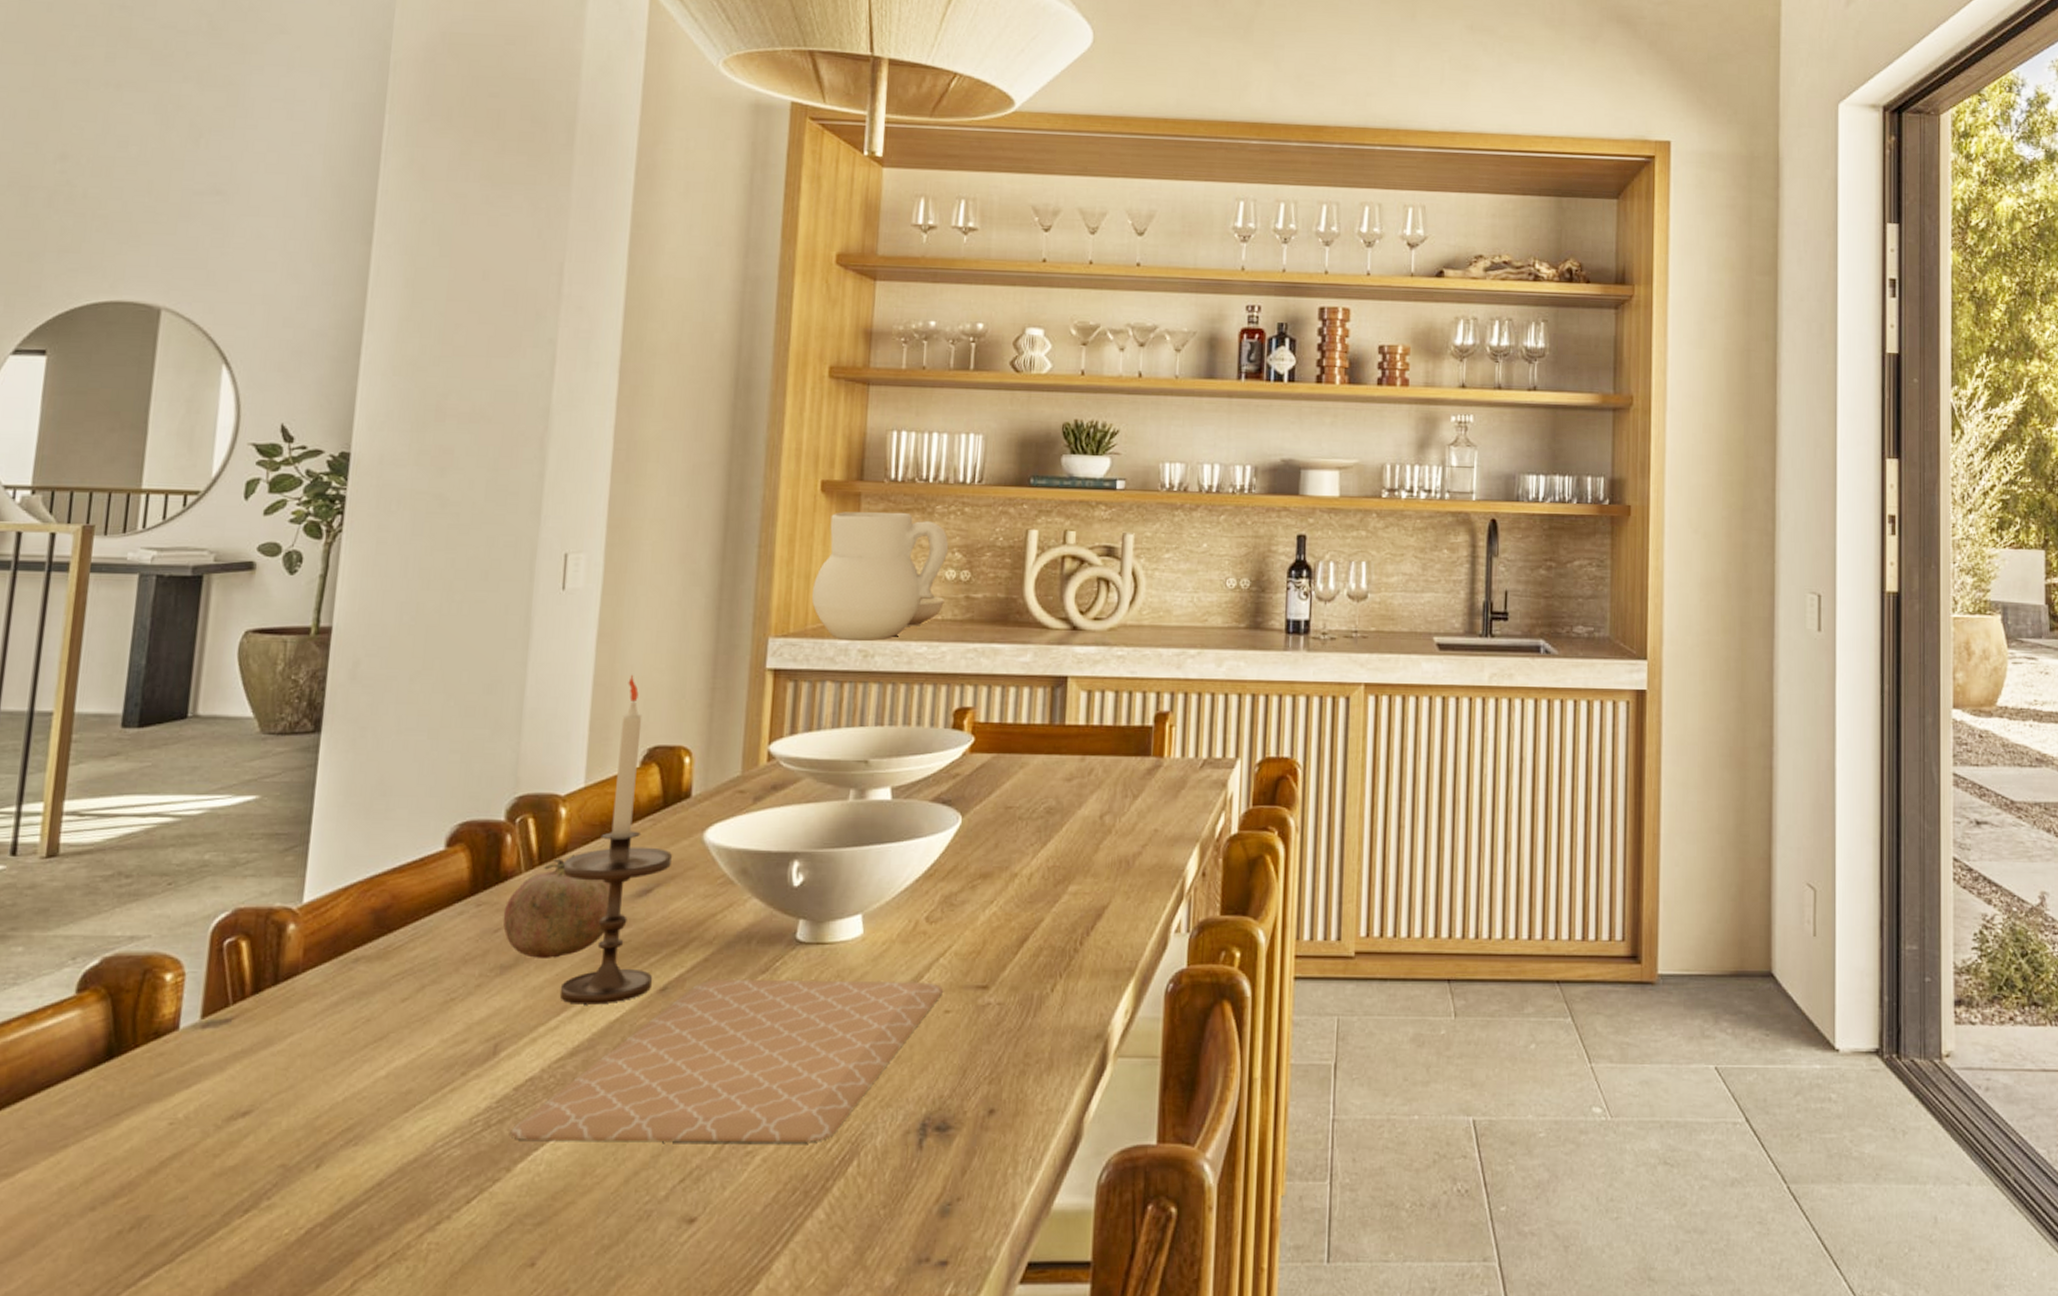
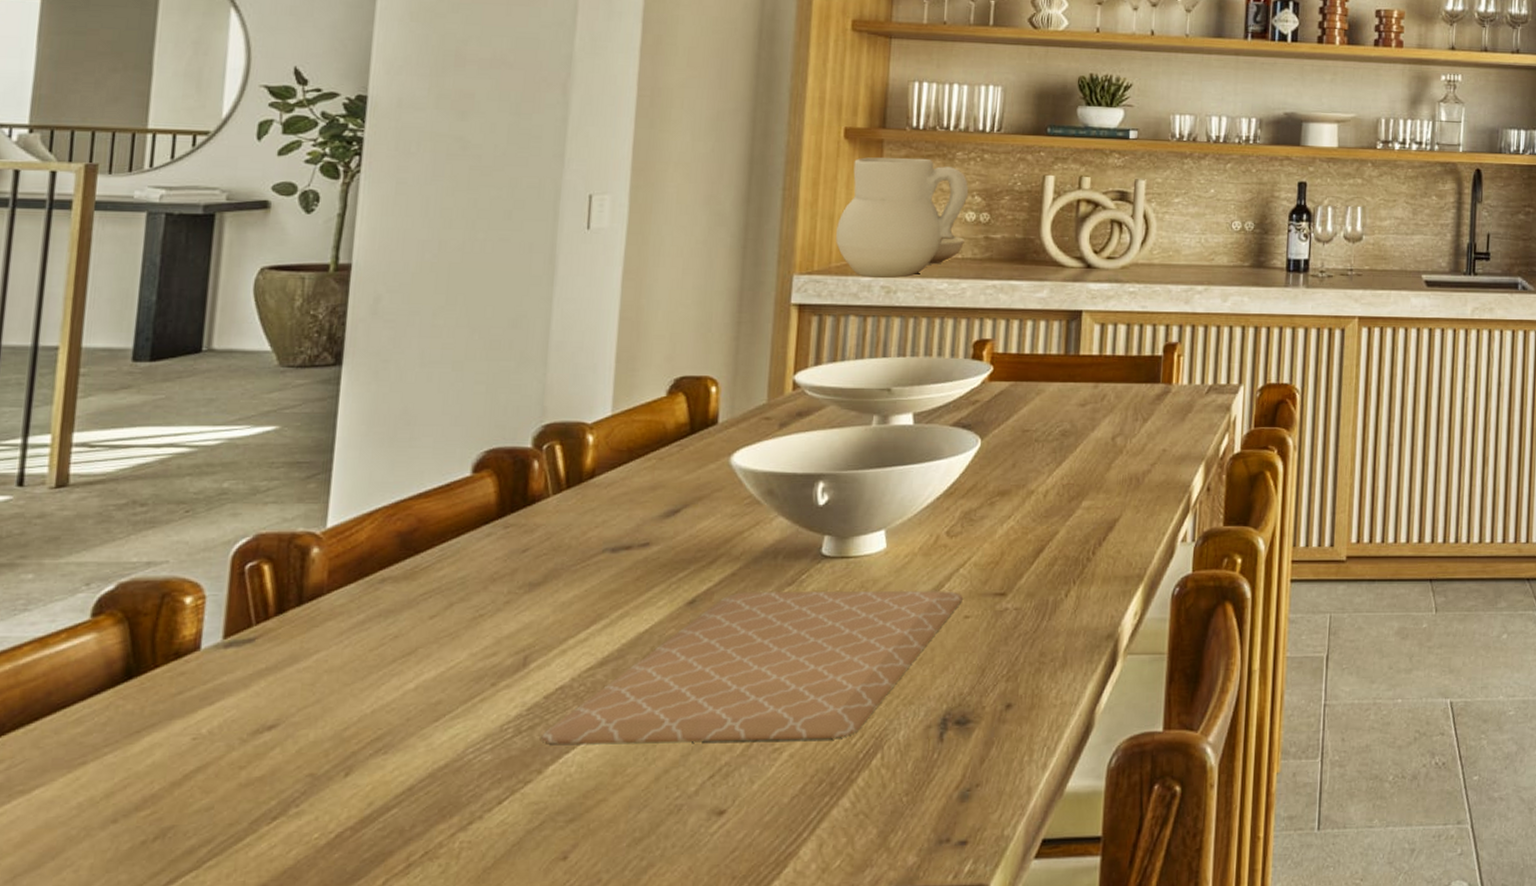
fruit: present [502,854,611,958] -> none [531,478,639,575]
candlestick: present [559,674,672,1005] -> none [589,309,699,618]

